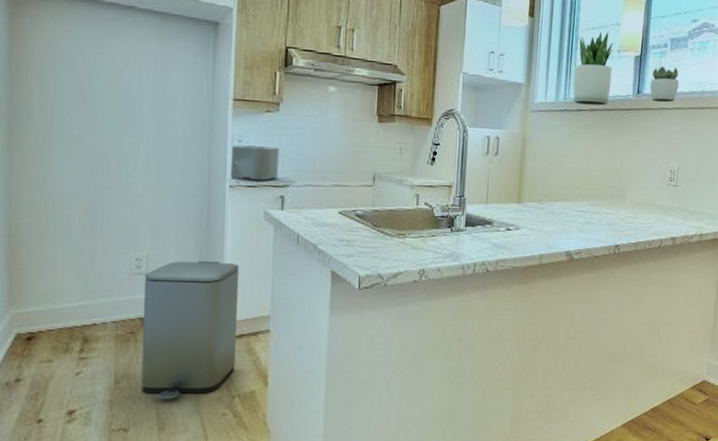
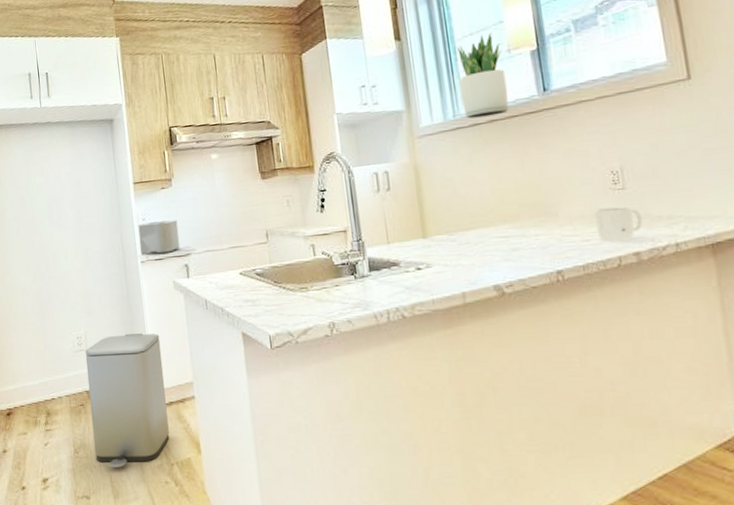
succulent plant: present [650,67,679,103] -> none [557,51,598,96]
mug: none [650,199,684,227] -> present [593,206,644,242]

